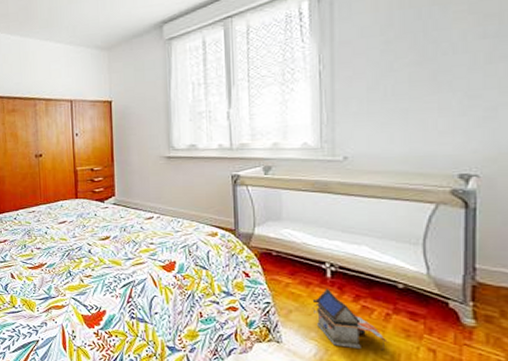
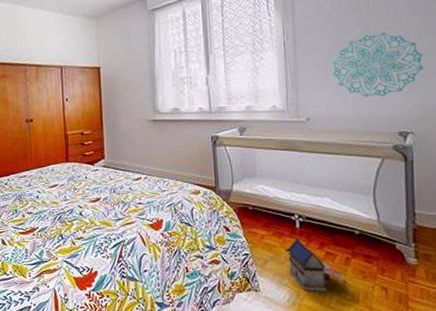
wall decoration: none [378,58,496,135] -> present [333,32,424,98]

